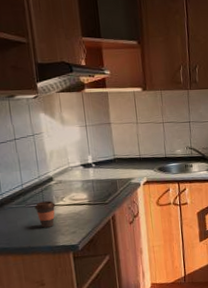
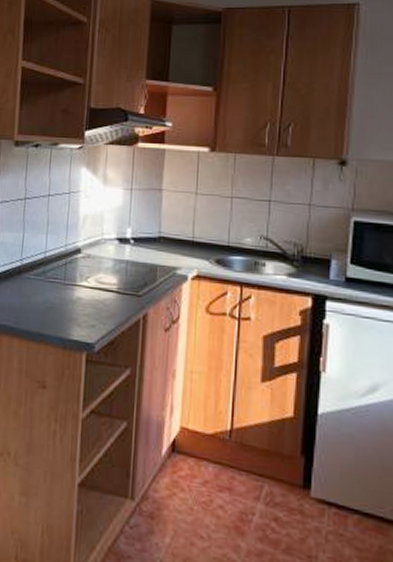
coffee cup: present [34,201,56,228] -> none [54,277,78,313]

